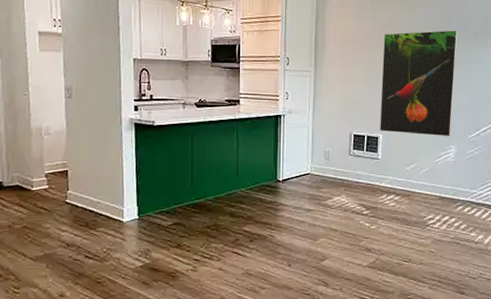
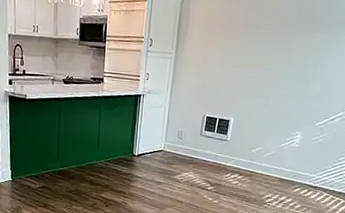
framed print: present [380,30,458,137] -> none [232,16,322,124]

